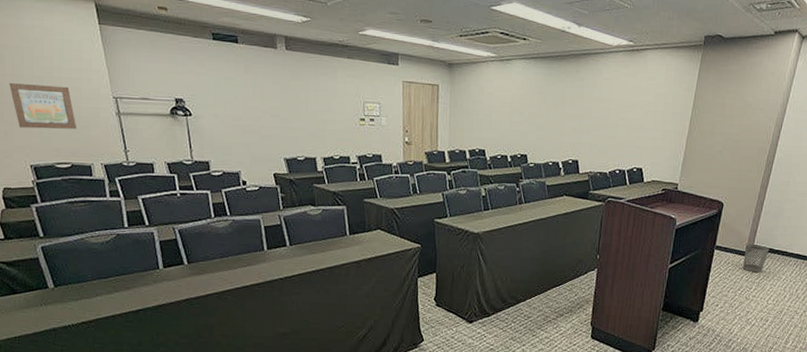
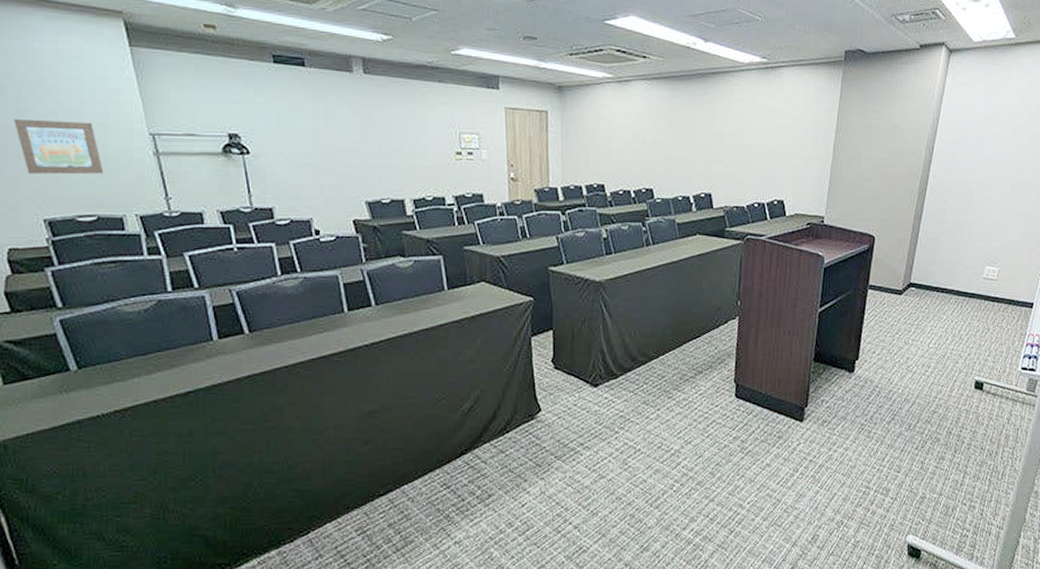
wastebasket: present [743,243,769,273] -> none [900,281,927,313]

